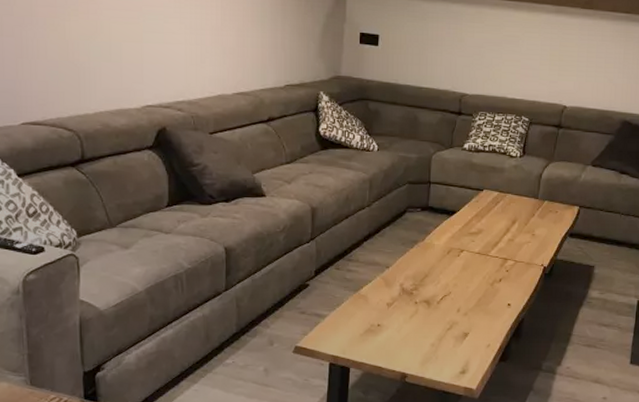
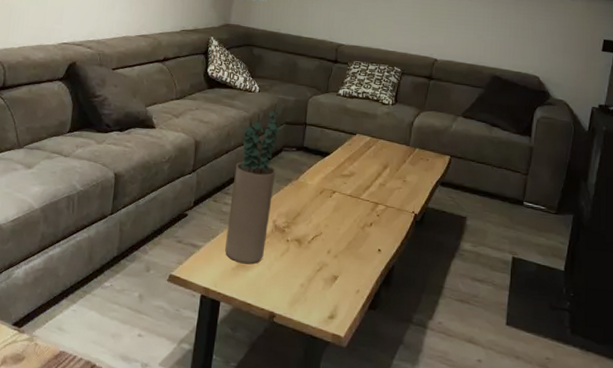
vase: none [351,162,403,329] -> present [224,104,281,264]

